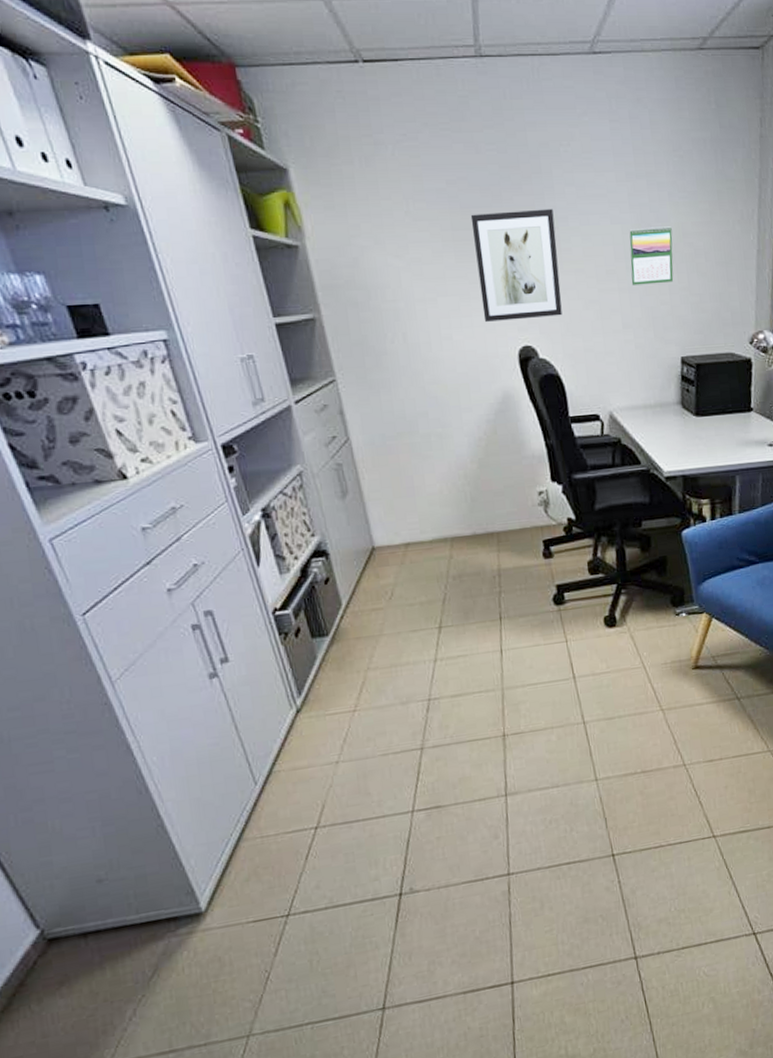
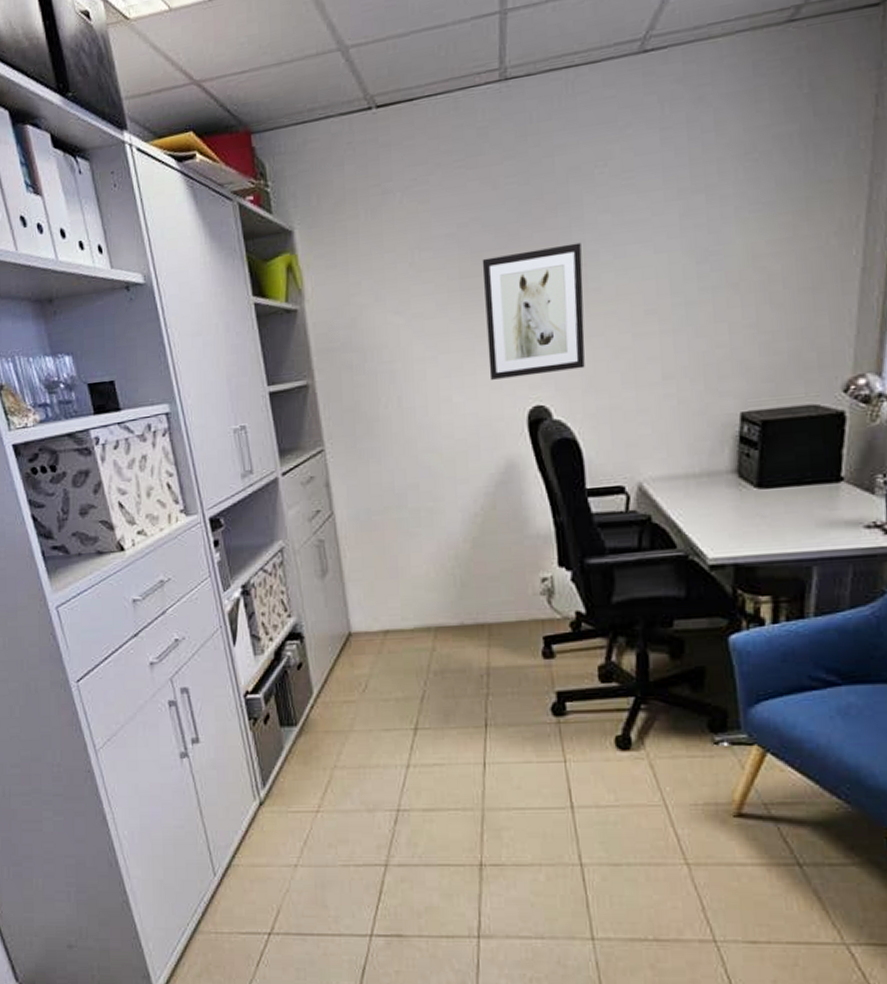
calendar: present [629,226,674,285] -> none [677,249,738,326]

